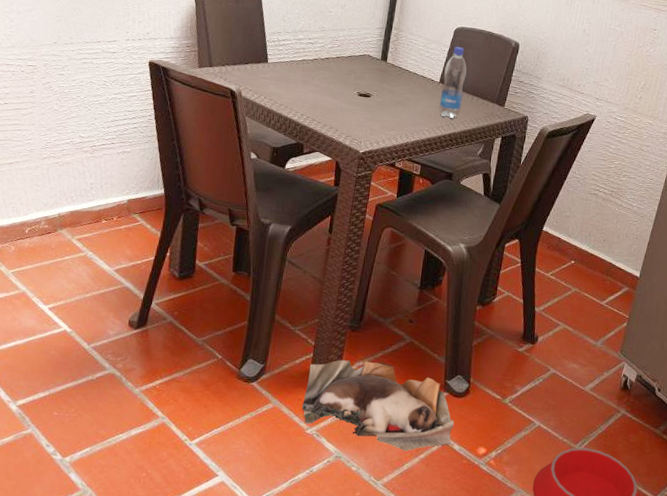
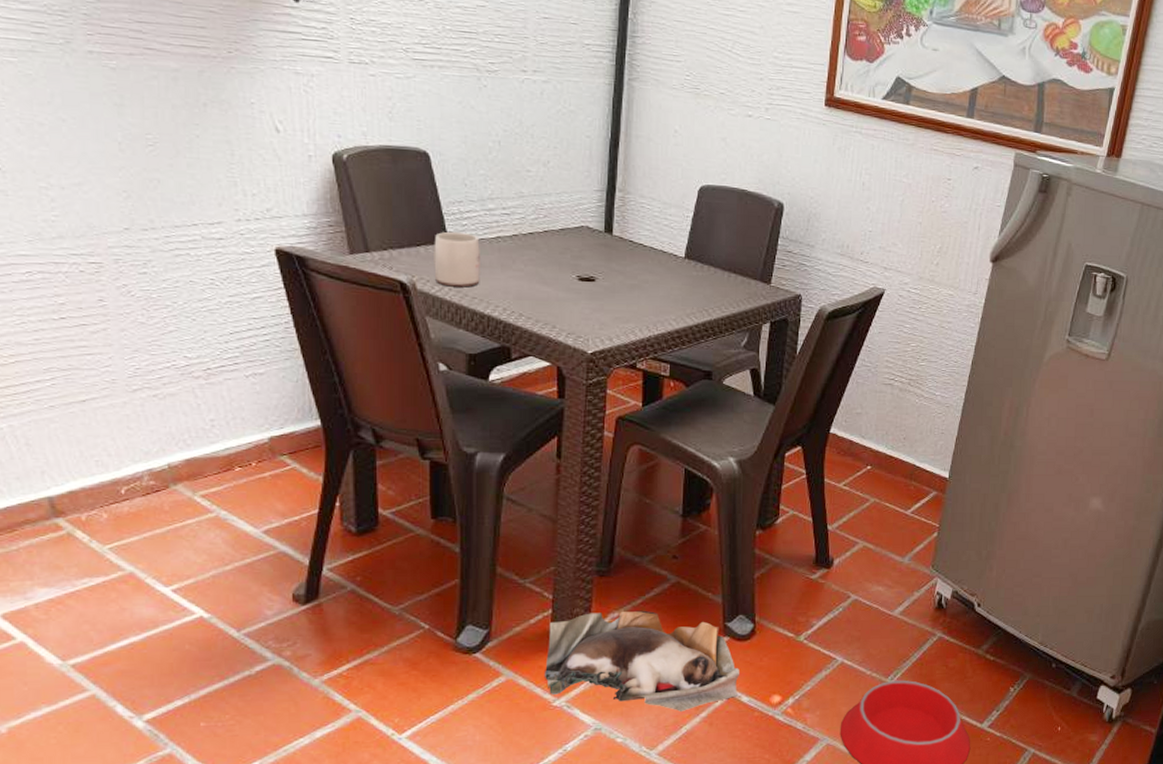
mug: none [255,54,290,97] -> present [434,231,480,288]
bottle: present [439,47,467,119] -> none [687,211,719,304]

